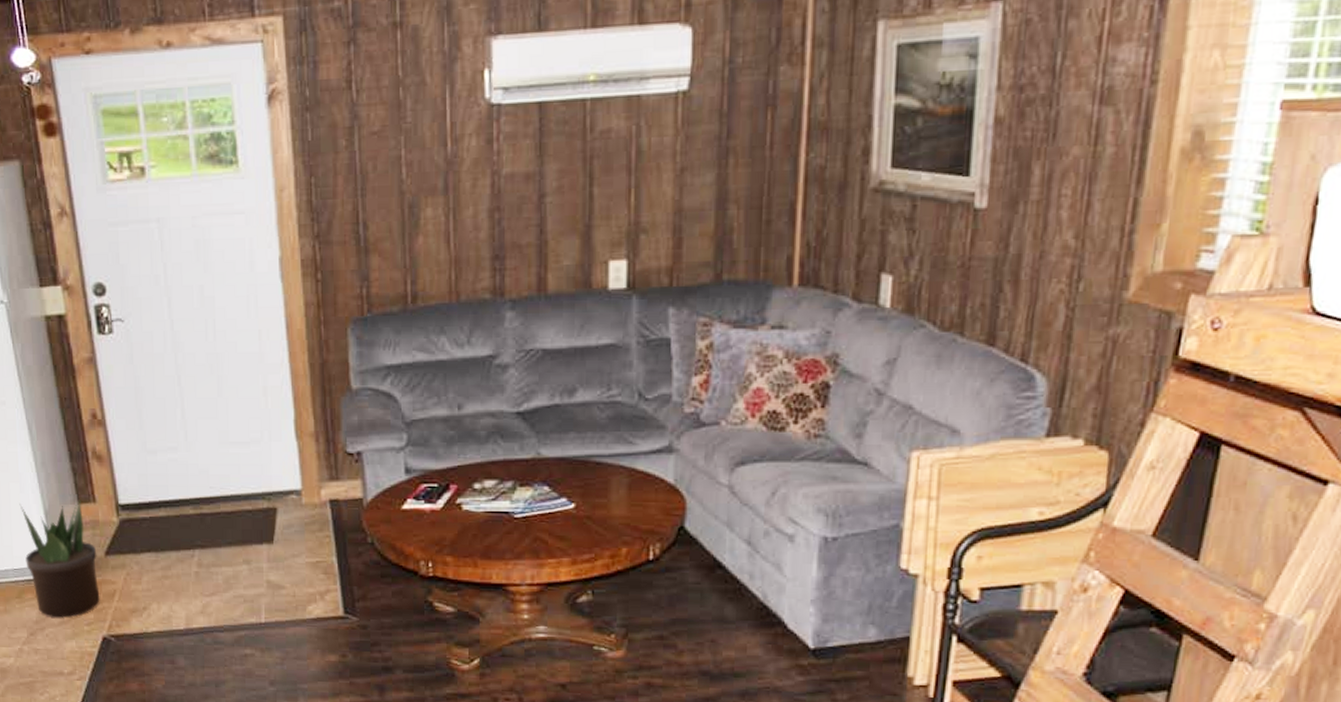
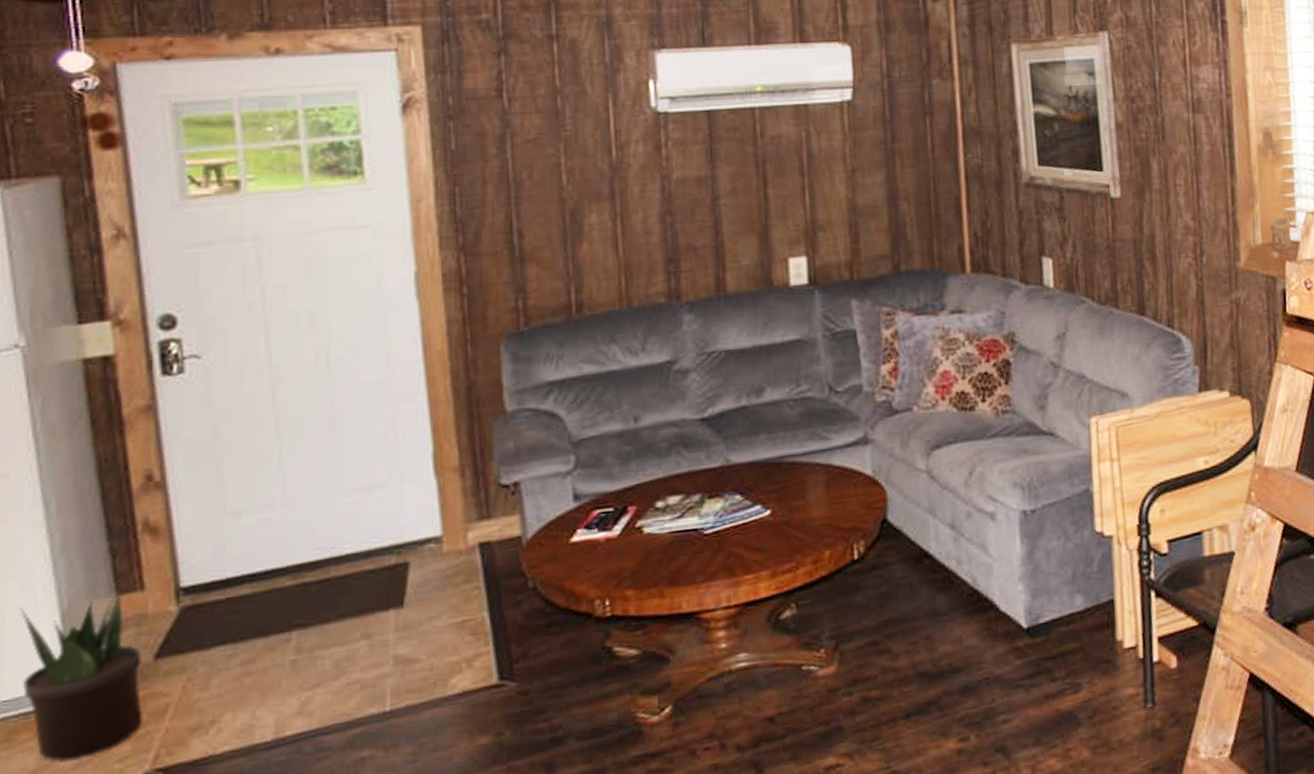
candle: none [1175,239,1207,281] -> present [1270,217,1292,251]

